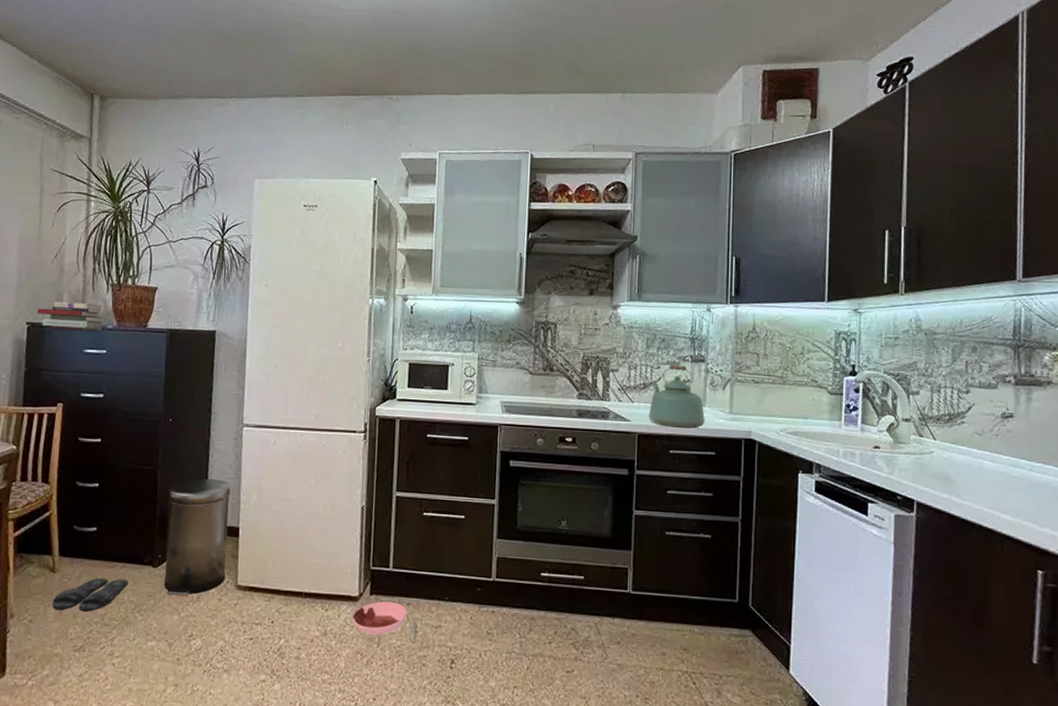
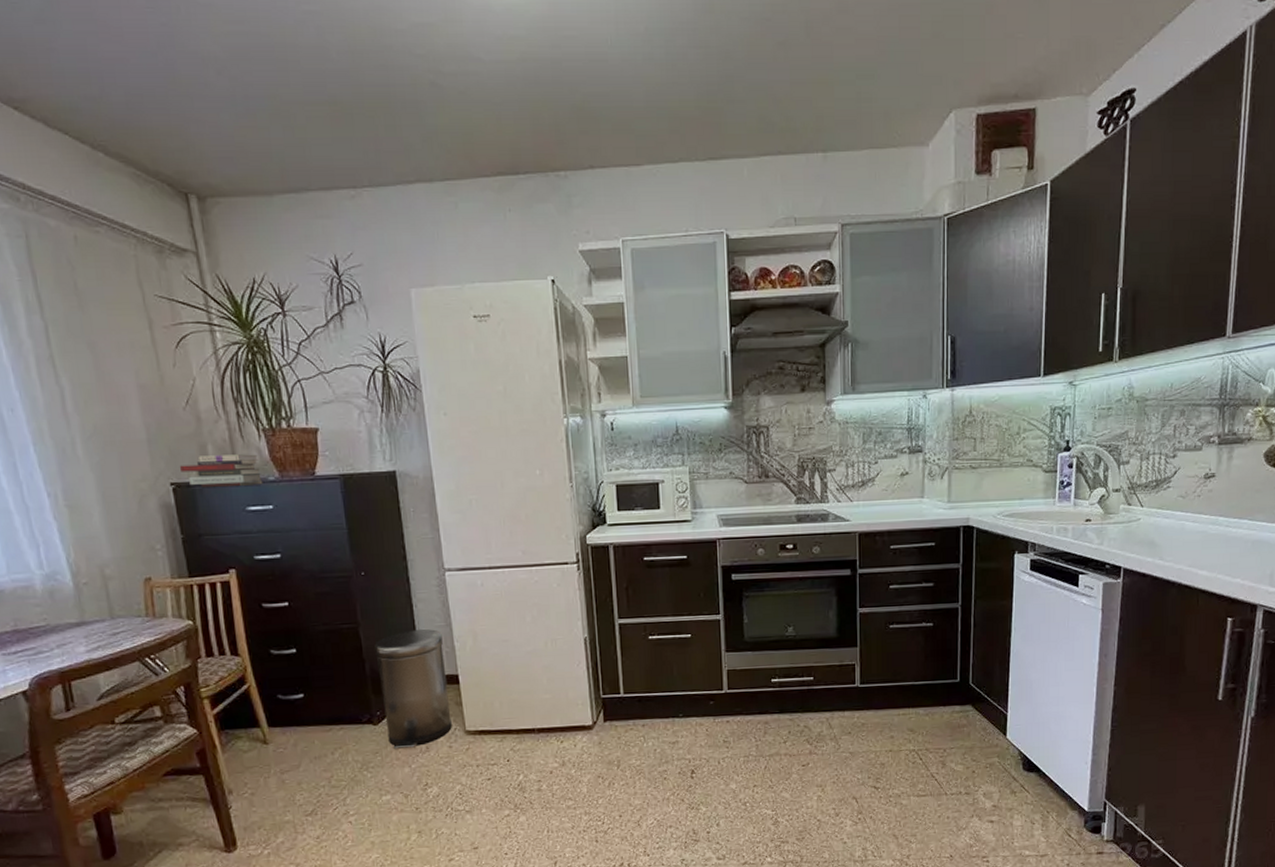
slippers: present [52,577,129,611] -> none [271,740,350,780]
pet bowl: present [352,601,416,642] -> none [589,725,654,760]
kettle: present [648,364,705,429] -> none [868,457,924,524]

